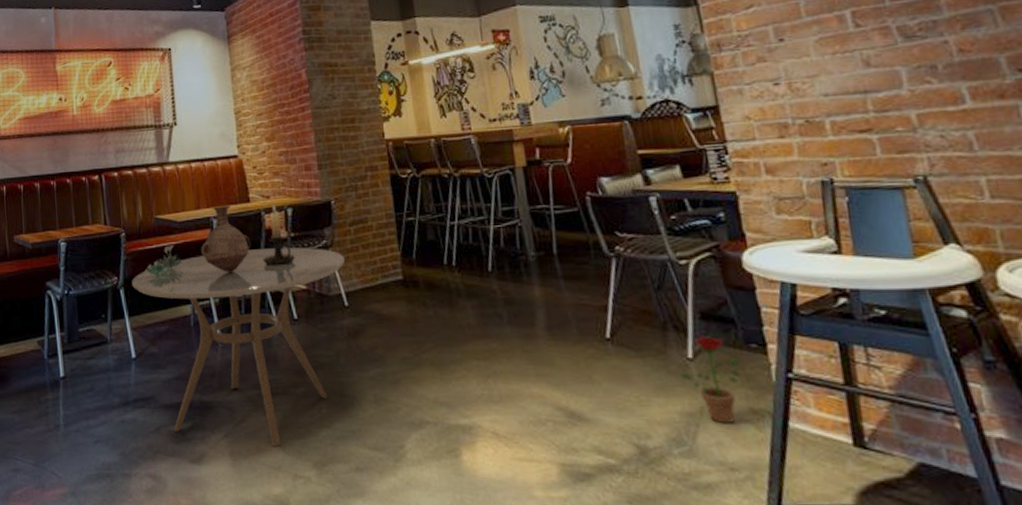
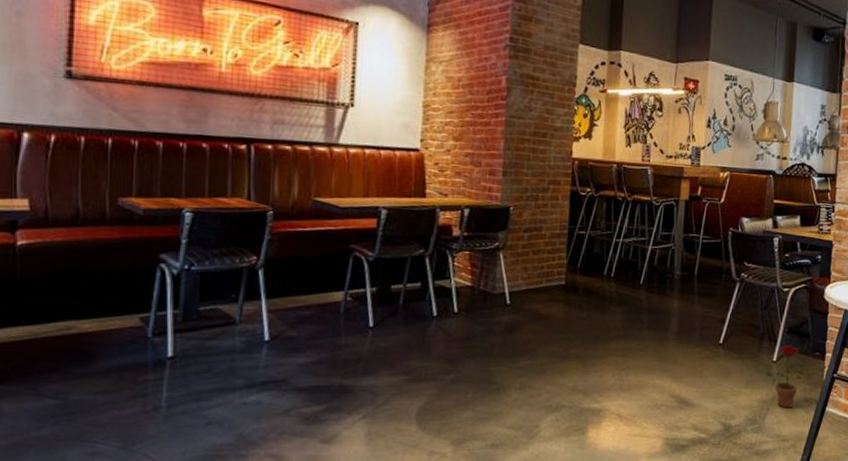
dining table: present [132,247,345,446] -> none [275,243,514,427]
succulent plant: present [144,245,182,276] -> none [292,230,339,260]
vase: present [200,204,251,272] -> none [362,196,421,264]
candle holder: present [263,203,295,267] -> none [431,202,465,262]

